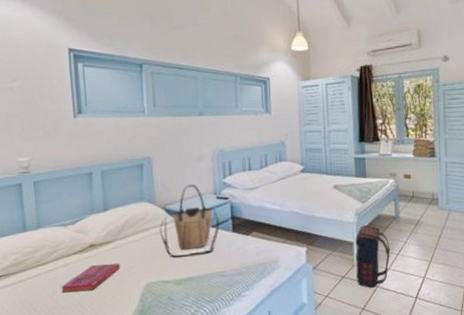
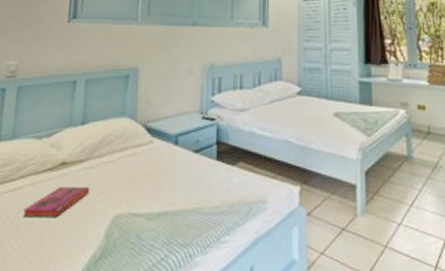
tote bag: present [159,184,219,258] -> none [137,100,202,187]
satchel: present [355,225,390,289] -> none [358,164,402,249]

